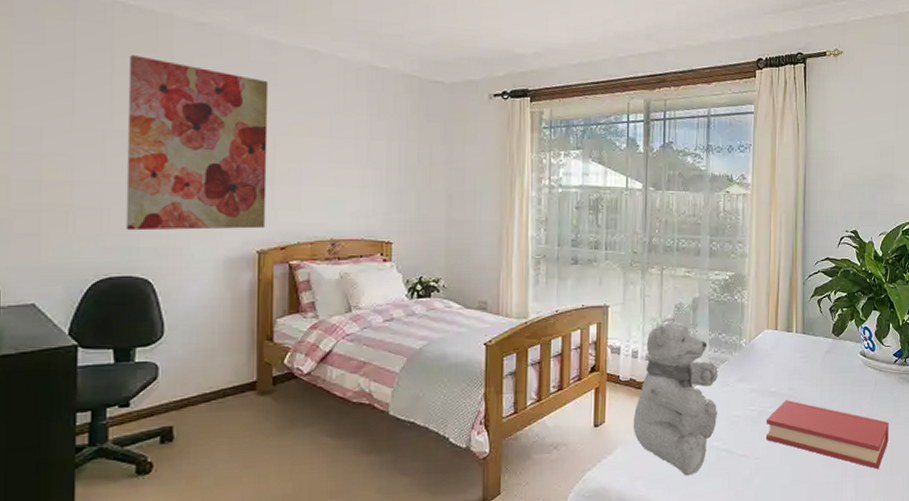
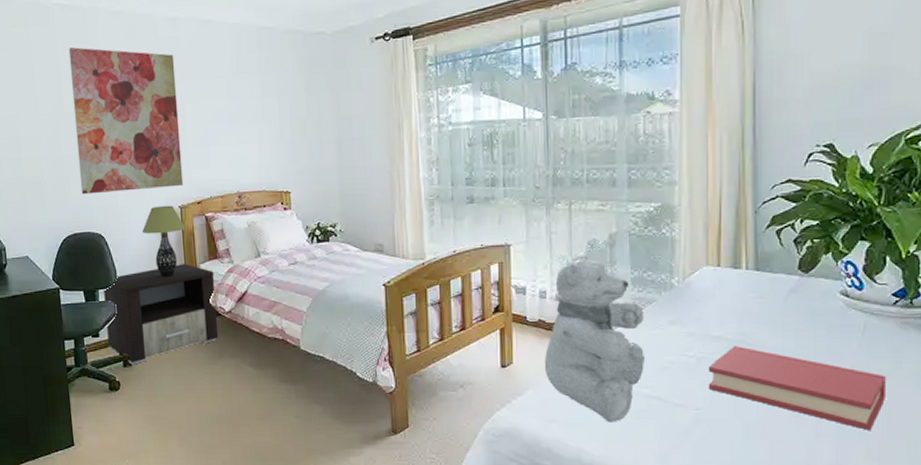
nightstand: none [142,318,294,441] -> present [104,264,218,365]
table lamp: none [206,249,263,334] -> present [142,205,186,278]

